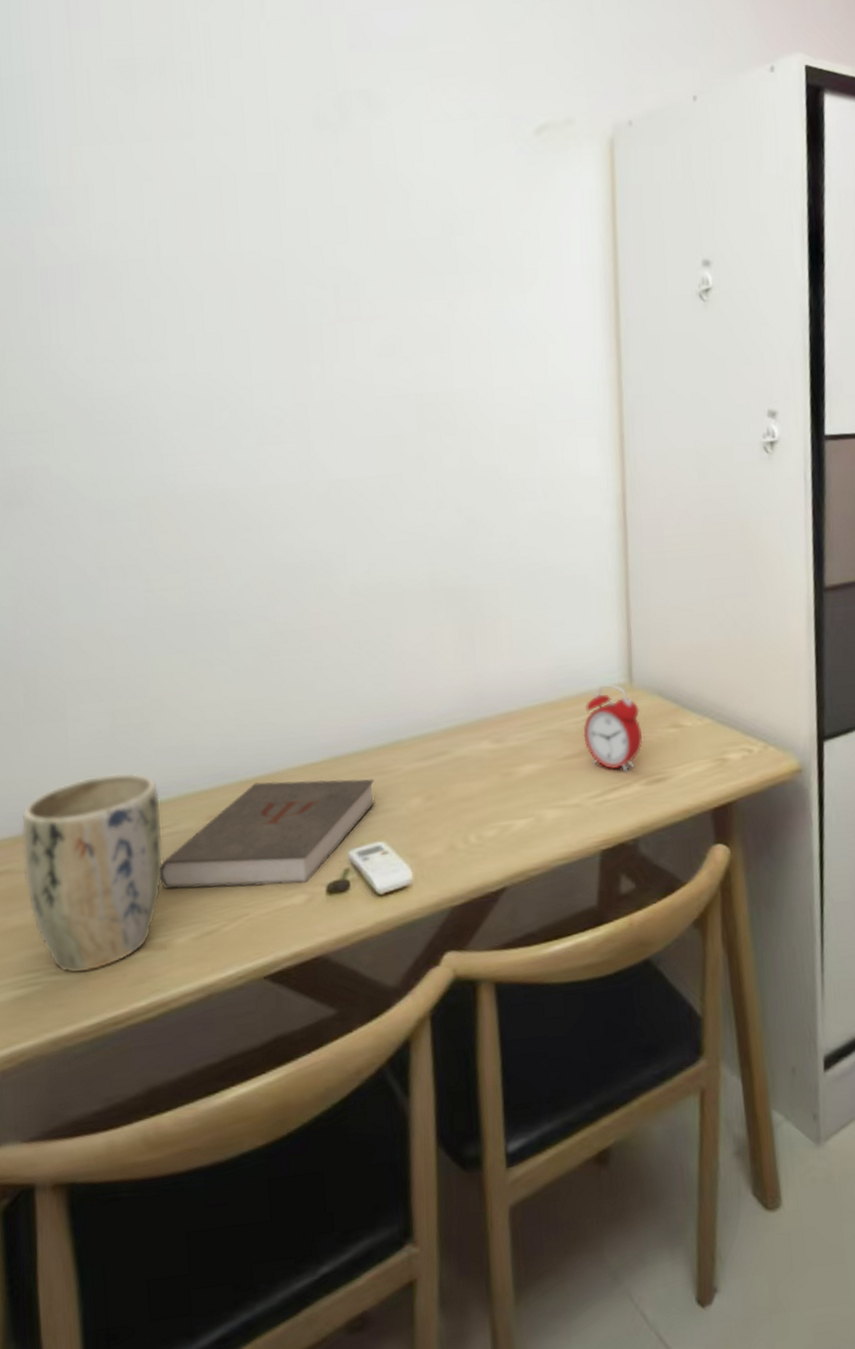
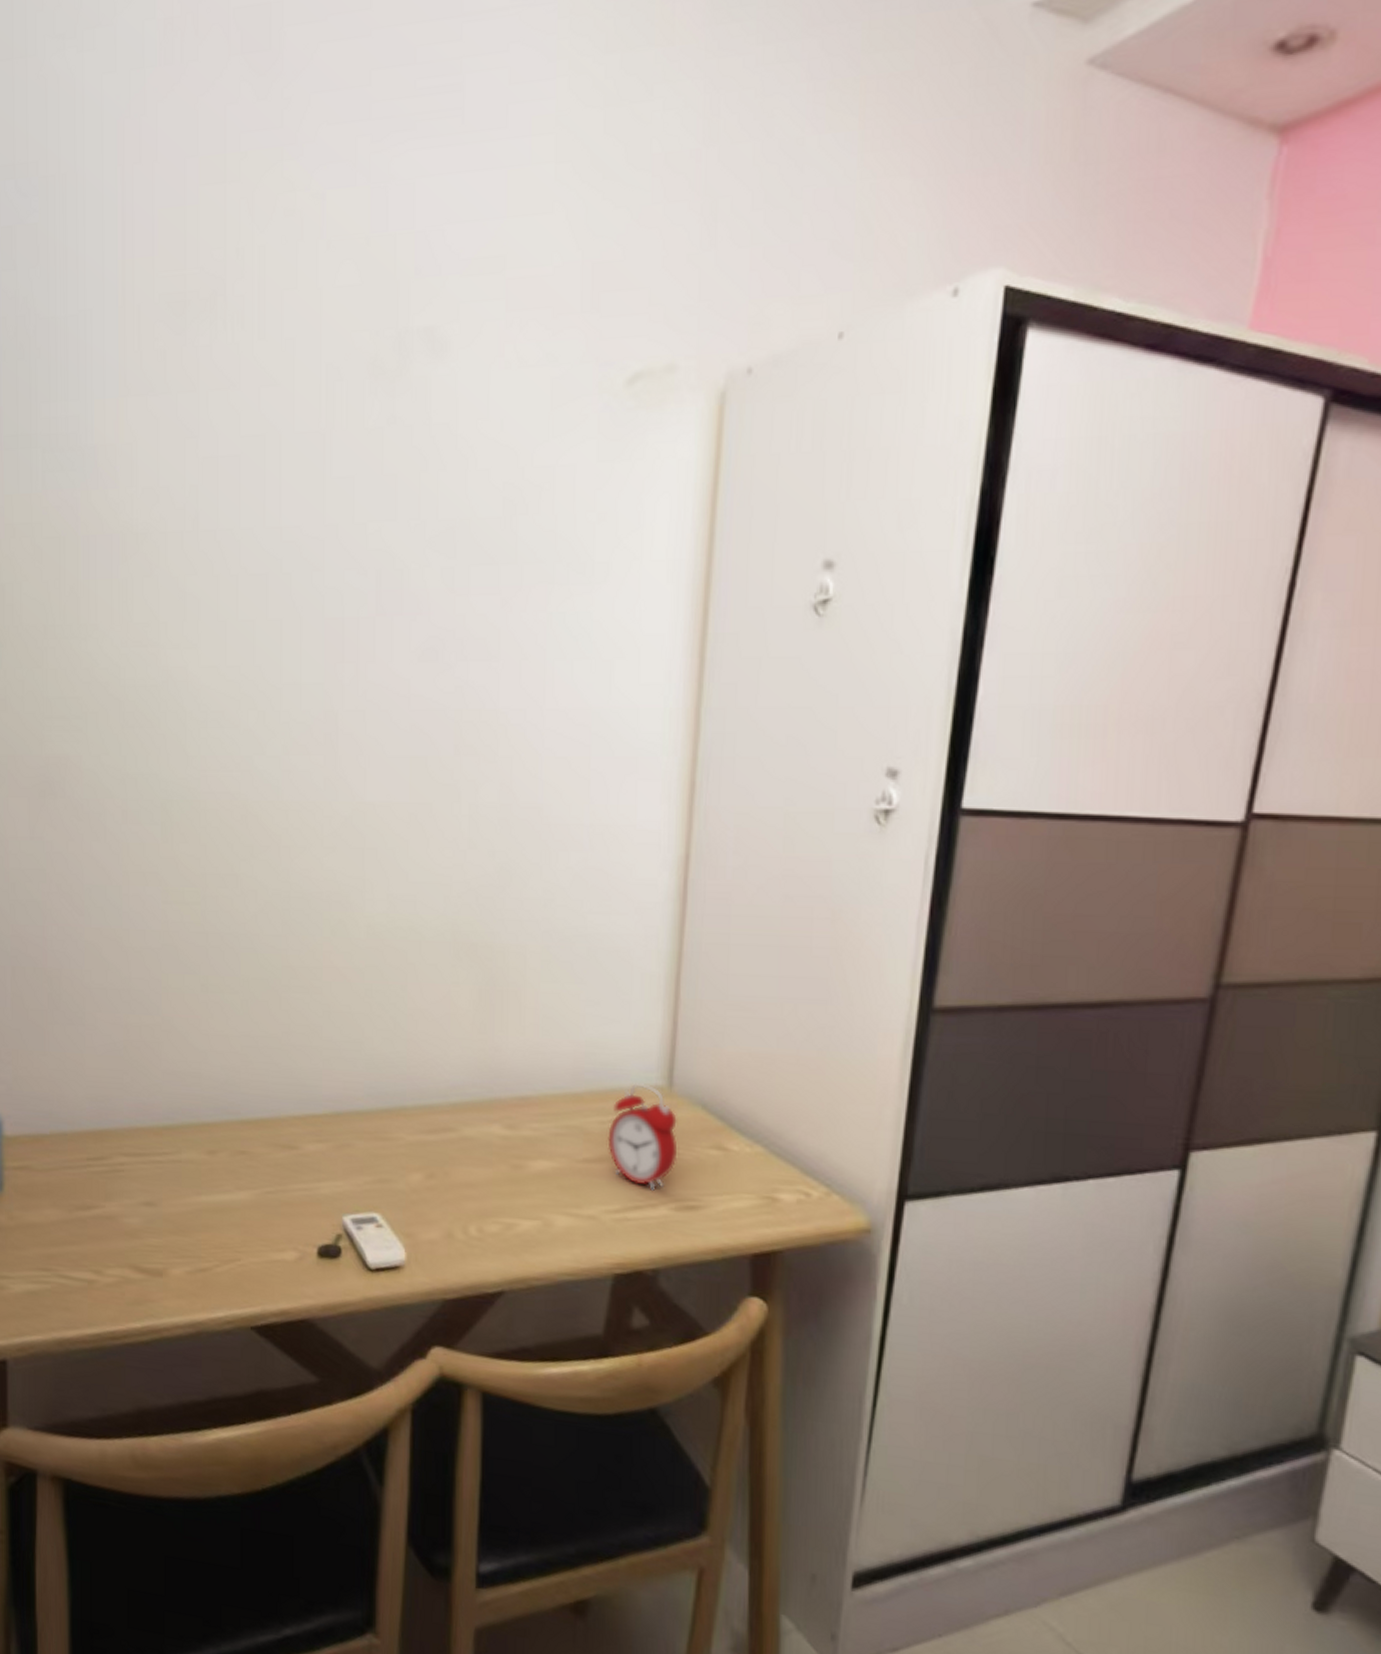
plant pot: present [21,772,163,974] -> none [40,1087,166,1283]
book: present [159,779,375,890] -> none [160,1124,375,1241]

